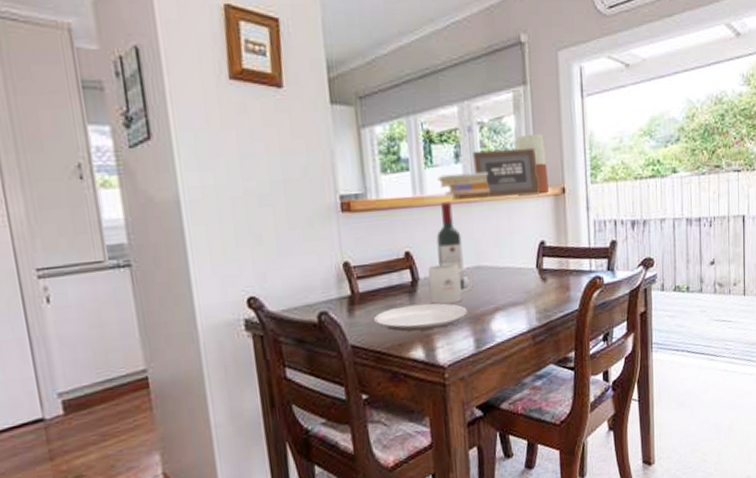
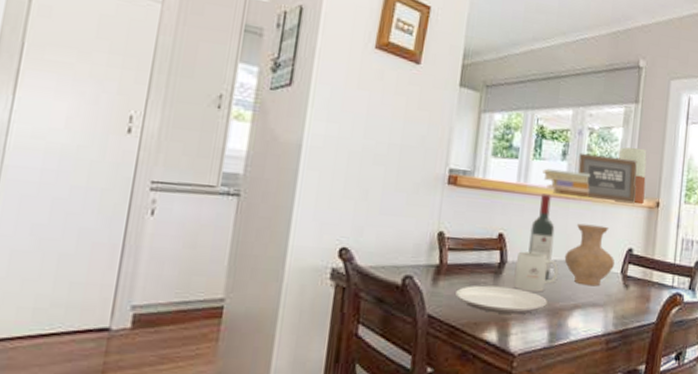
vase: none [476,223,528,287] -> present [564,223,614,287]

